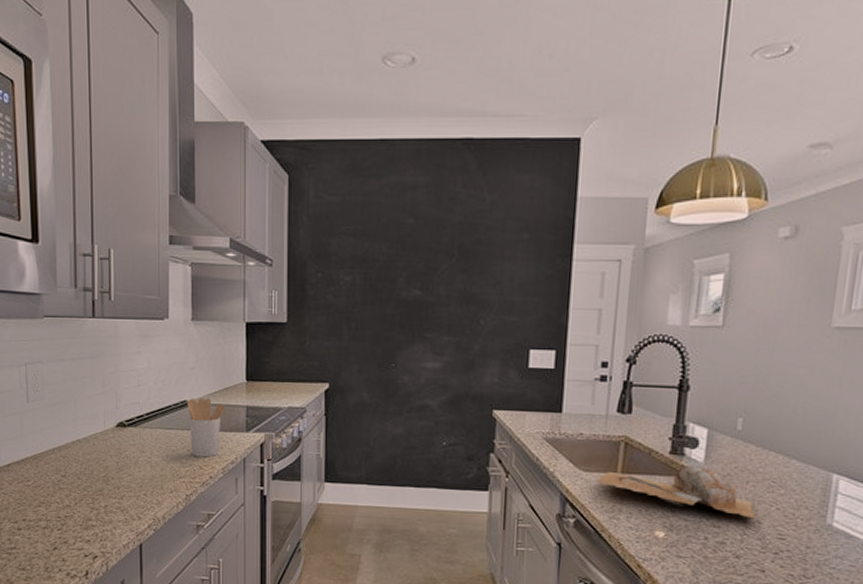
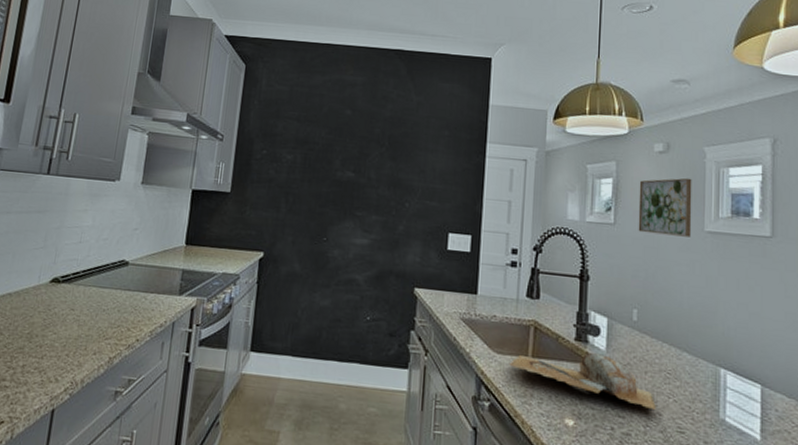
utensil holder: present [187,397,226,458] -> none [122,258,162,320]
wall art: none [750,266,823,335] -> present [638,178,692,237]

